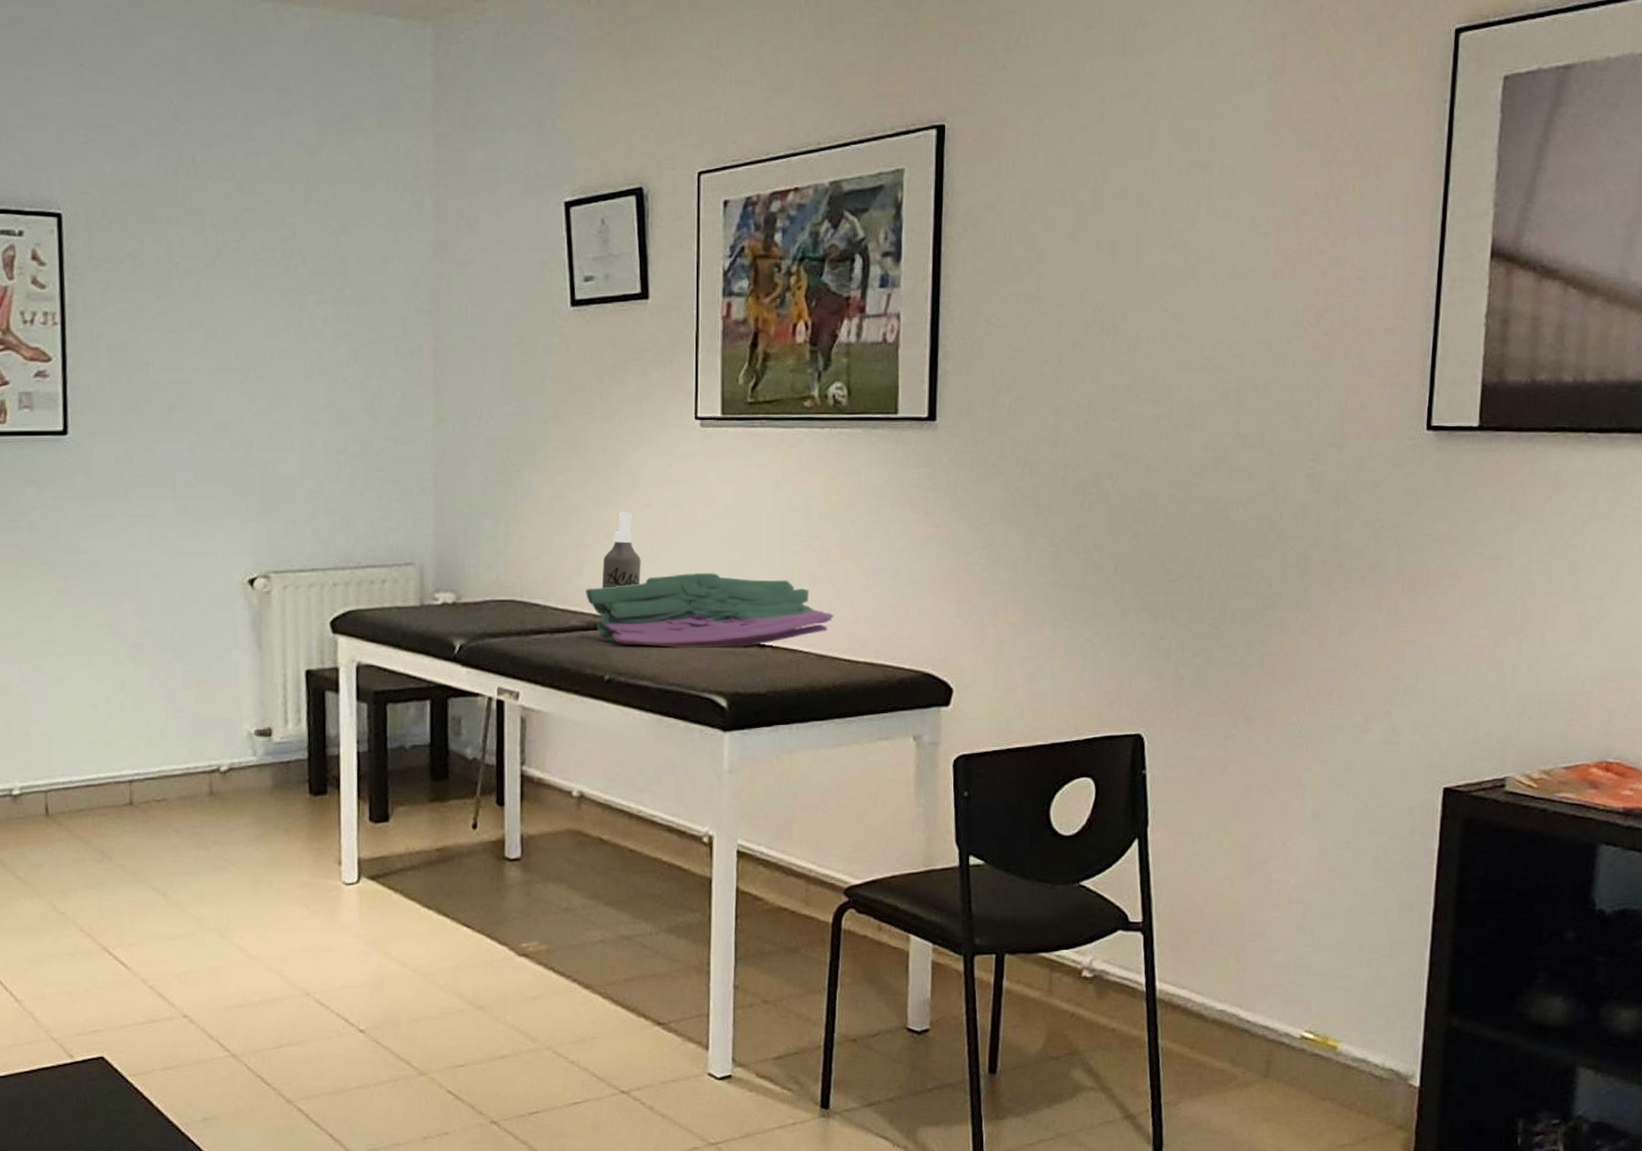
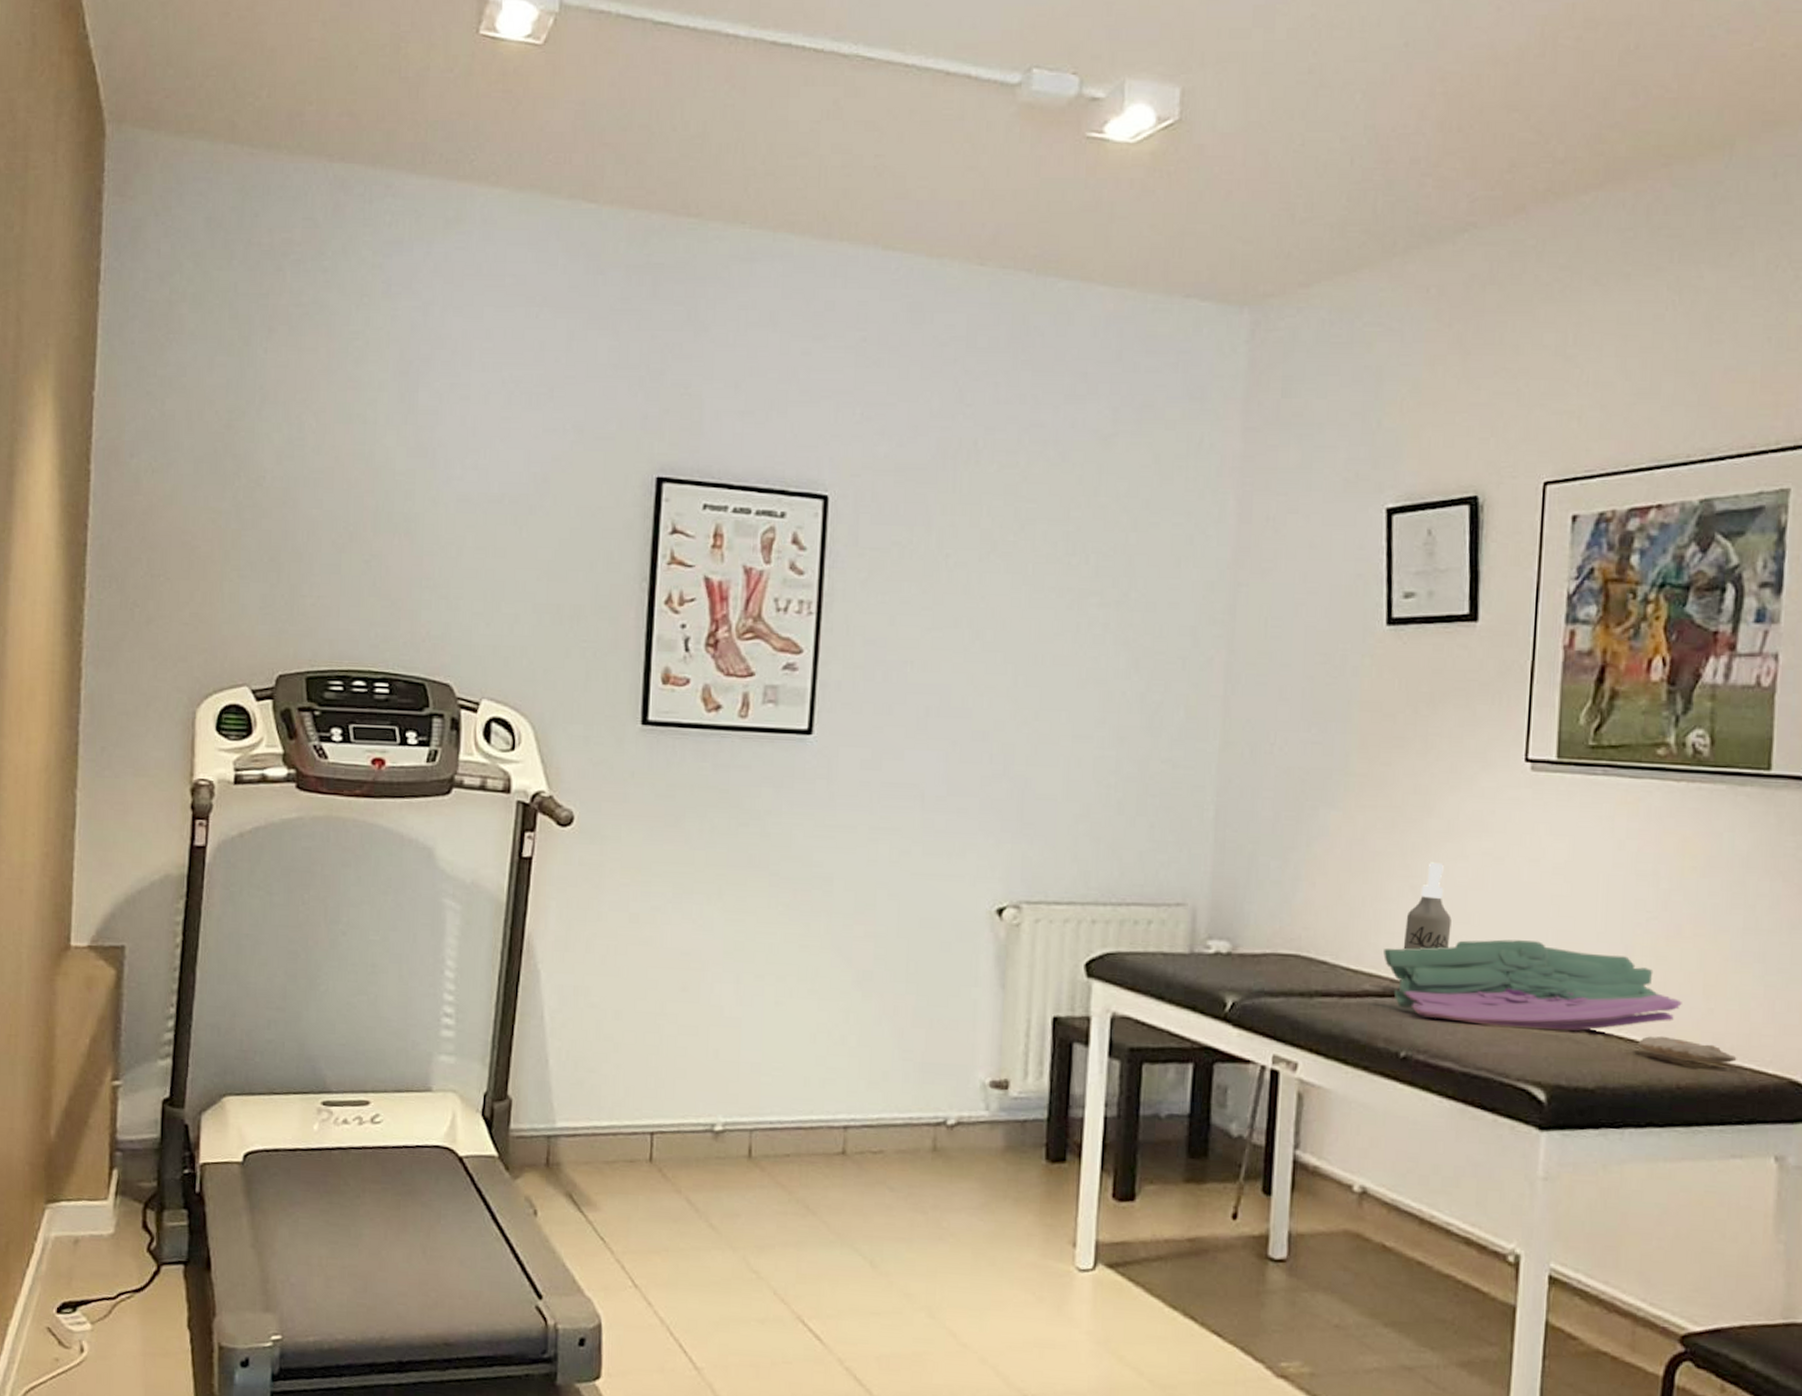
tissue: none [799,644,880,664] -> present [1637,1035,1737,1064]

